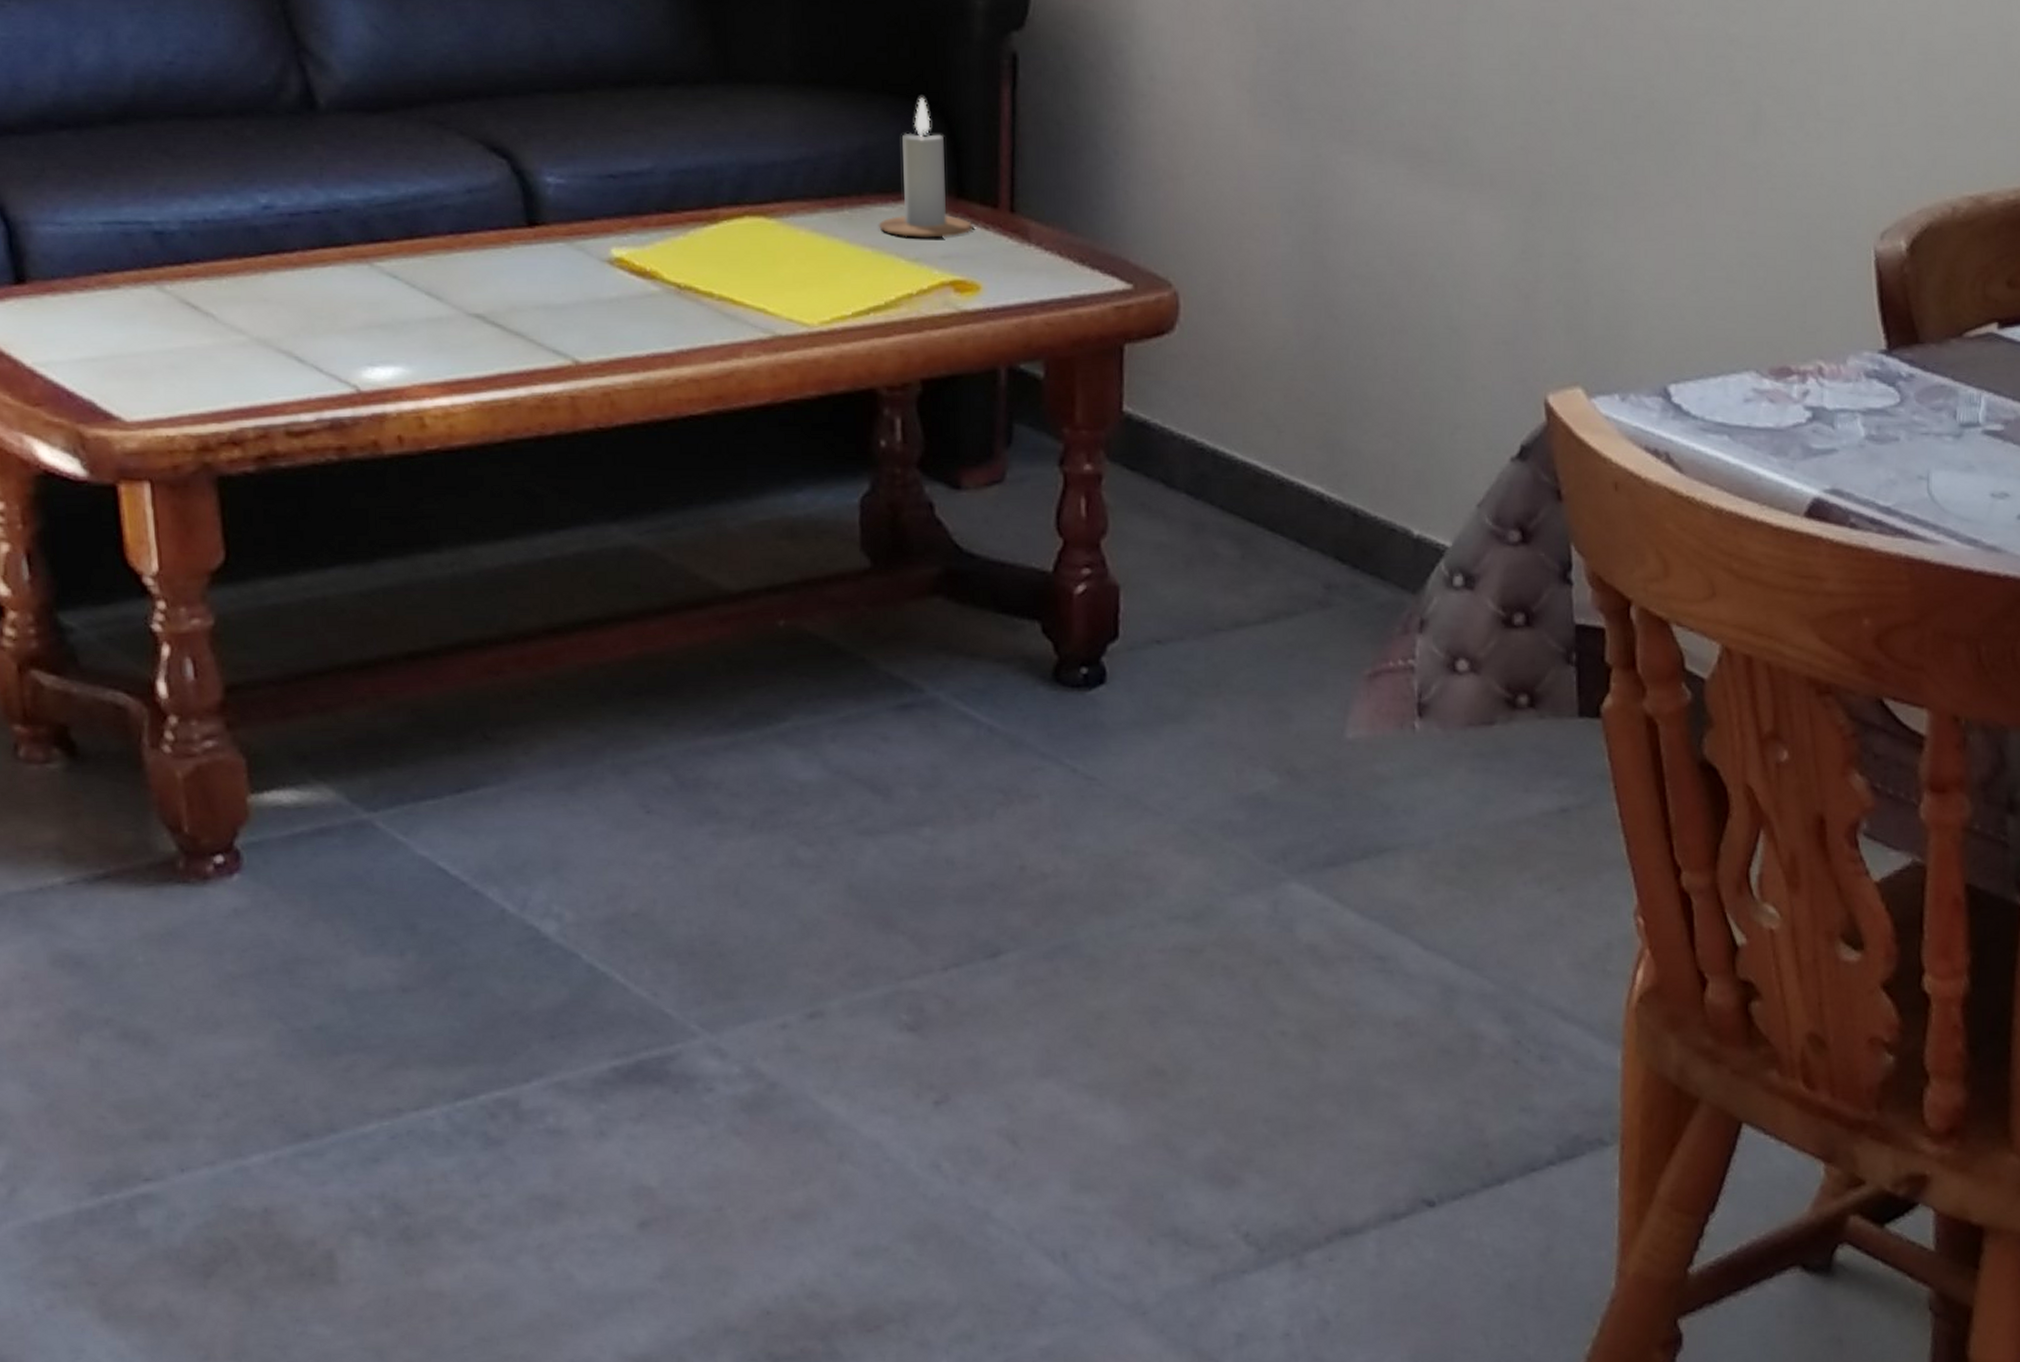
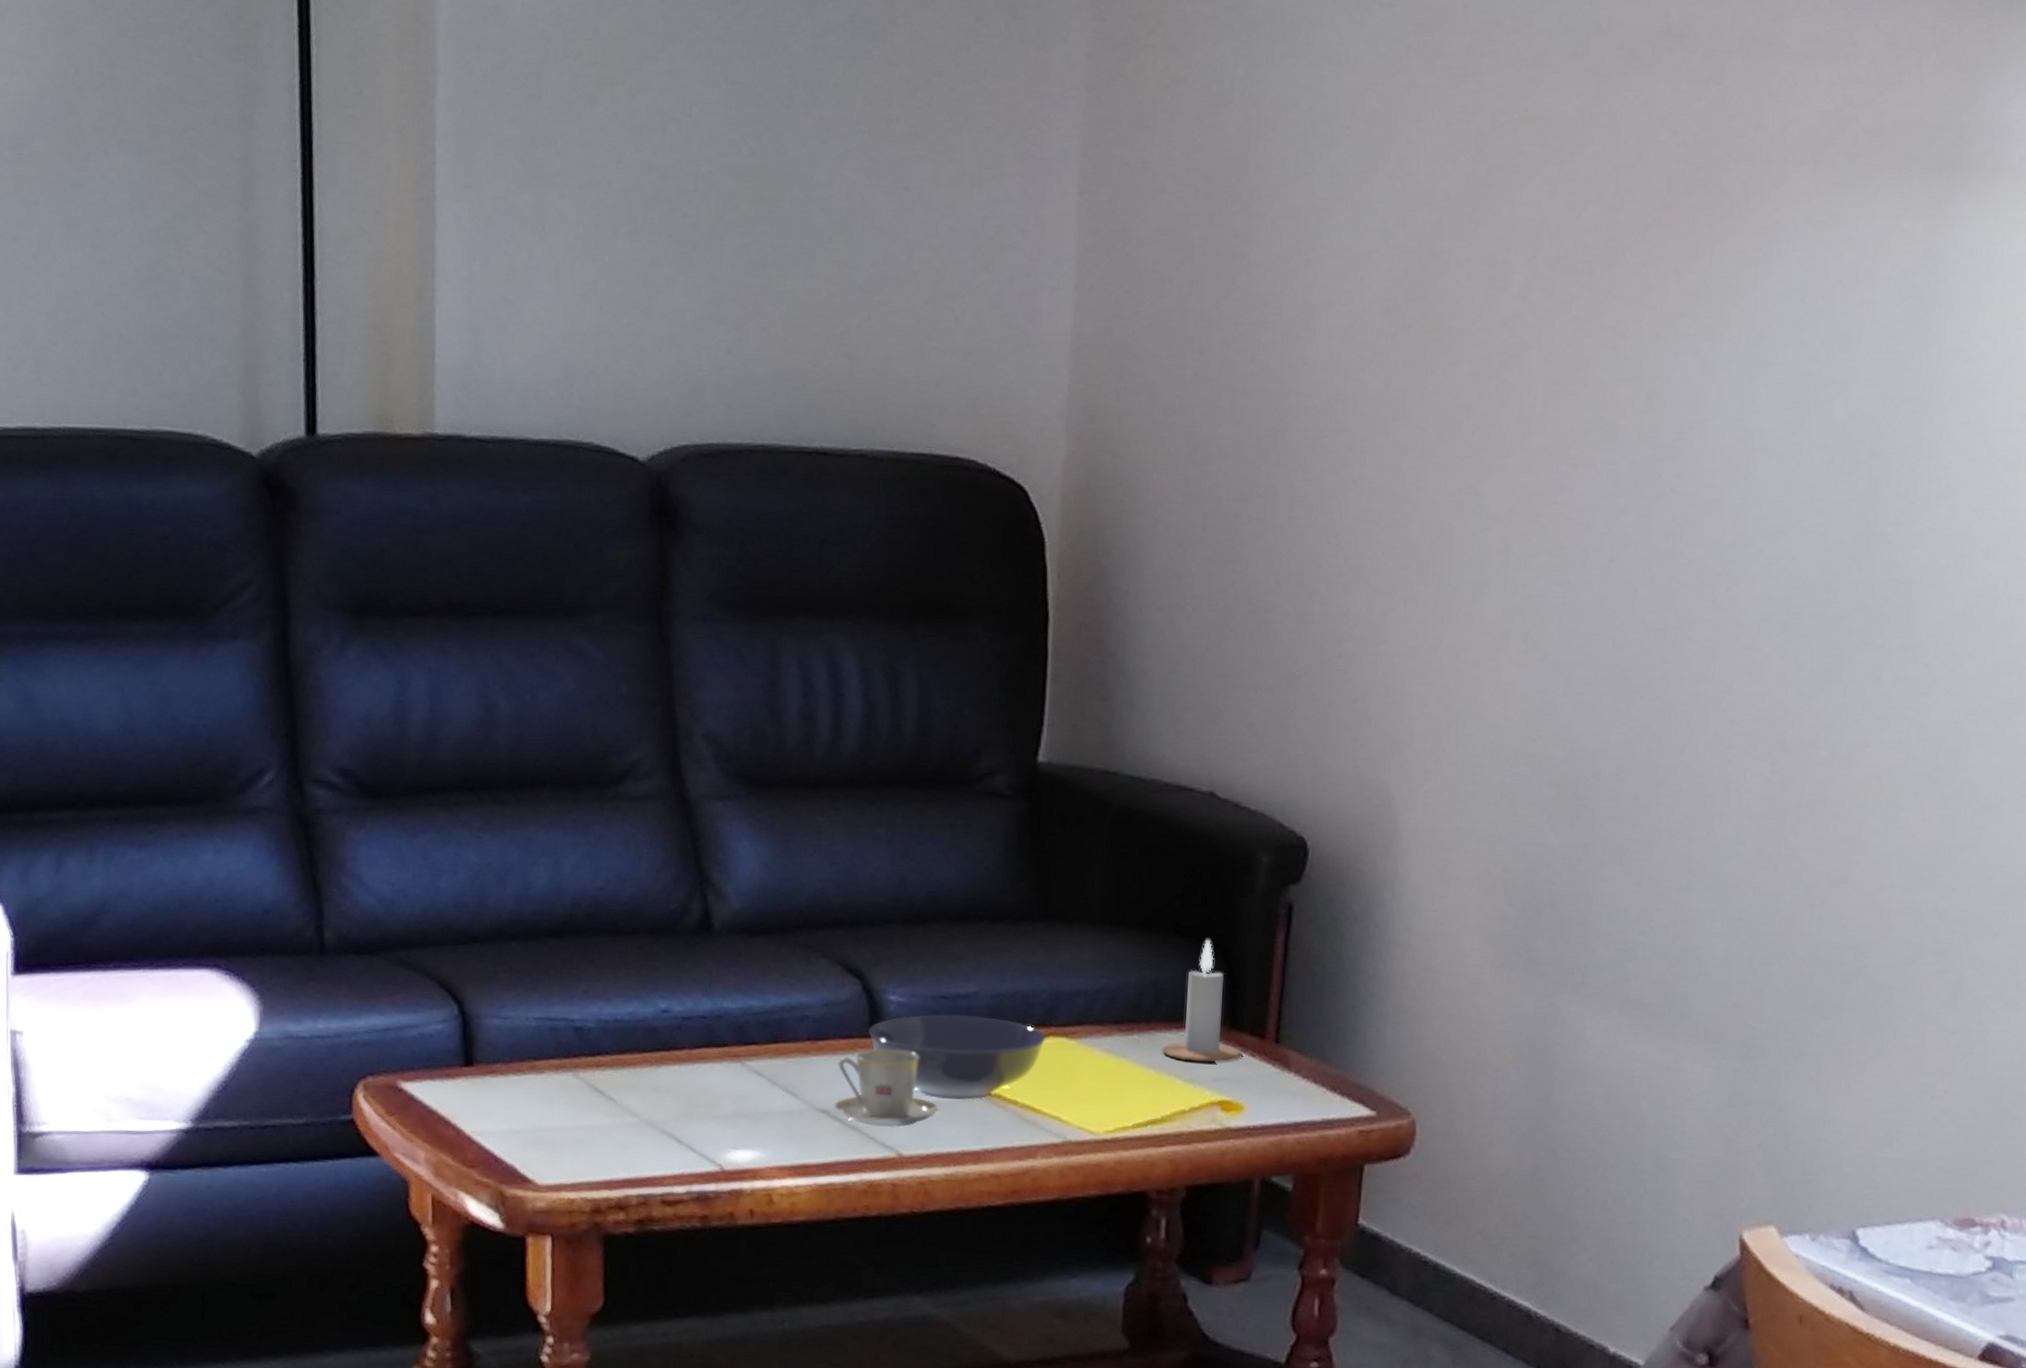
teacup: none [490,239,618,332] -> present [834,1048,938,1128]
bowl: none [523,197,741,296] -> present [867,1014,1046,1100]

